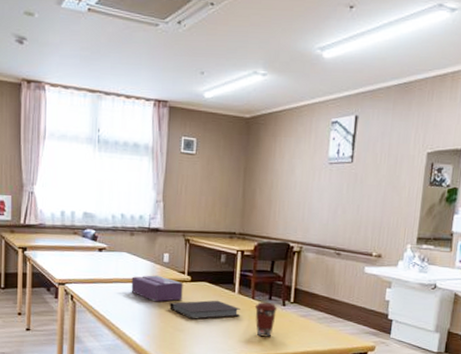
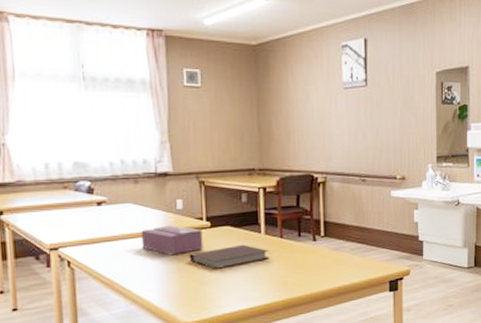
coffee cup: present [254,302,278,337] -> none [284,239,309,277]

